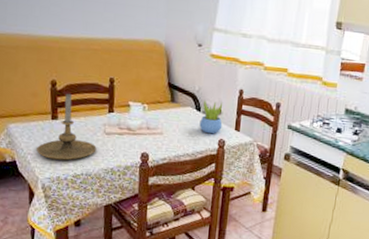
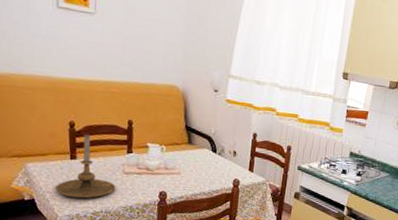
succulent plant: present [199,100,223,134] -> none [215,143,238,175]

